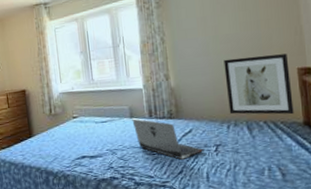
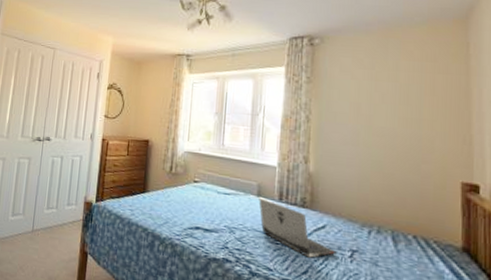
wall art: present [223,53,294,115] -> none [373,154,452,236]

